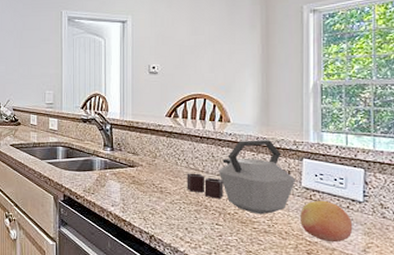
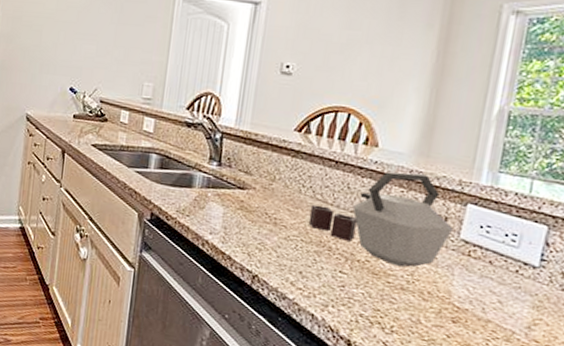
fruit: present [300,200,353,243] -> none [449,257,520,314]

